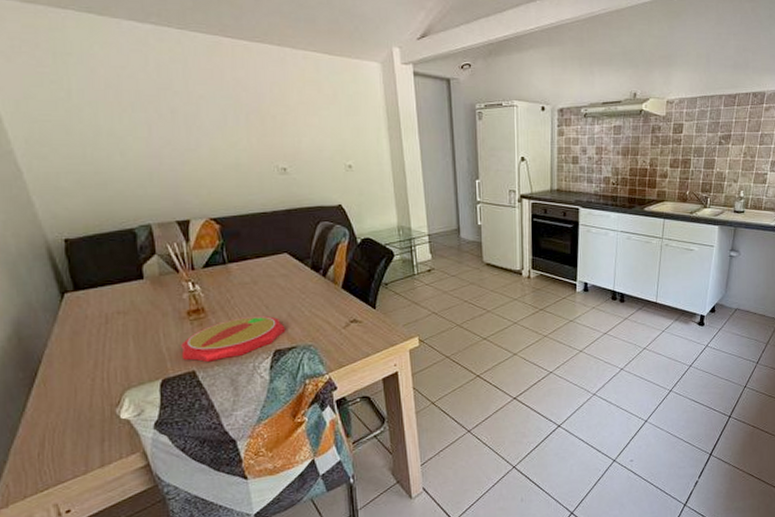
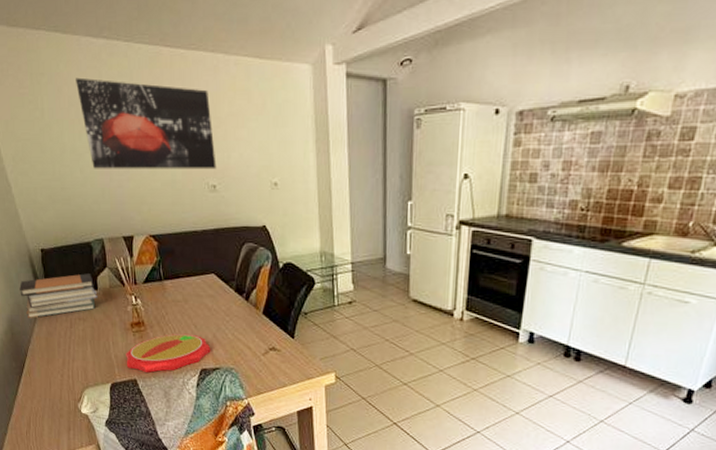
book stack: none [32,262,144,318] -> present [19,273,98,318]
wall art: none [115,60,286,153] -> present [76,77,216,170]

